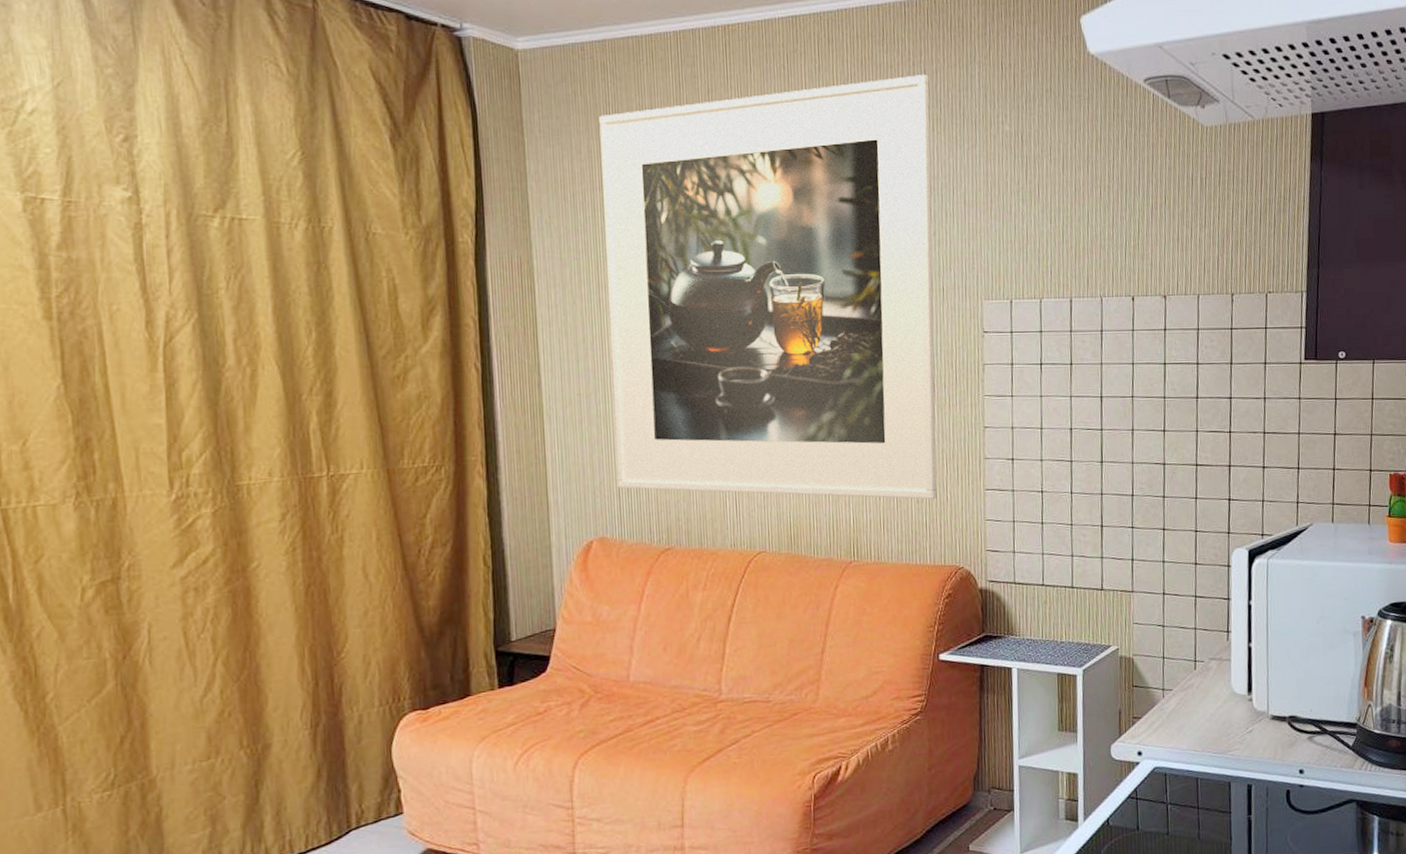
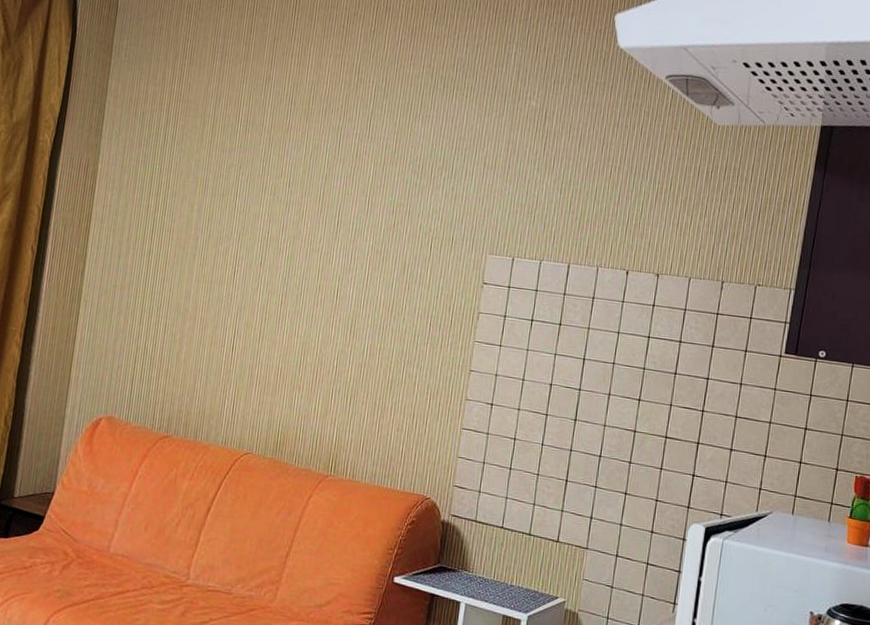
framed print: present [599,75,937,500] -> none [132,47,470,430]

